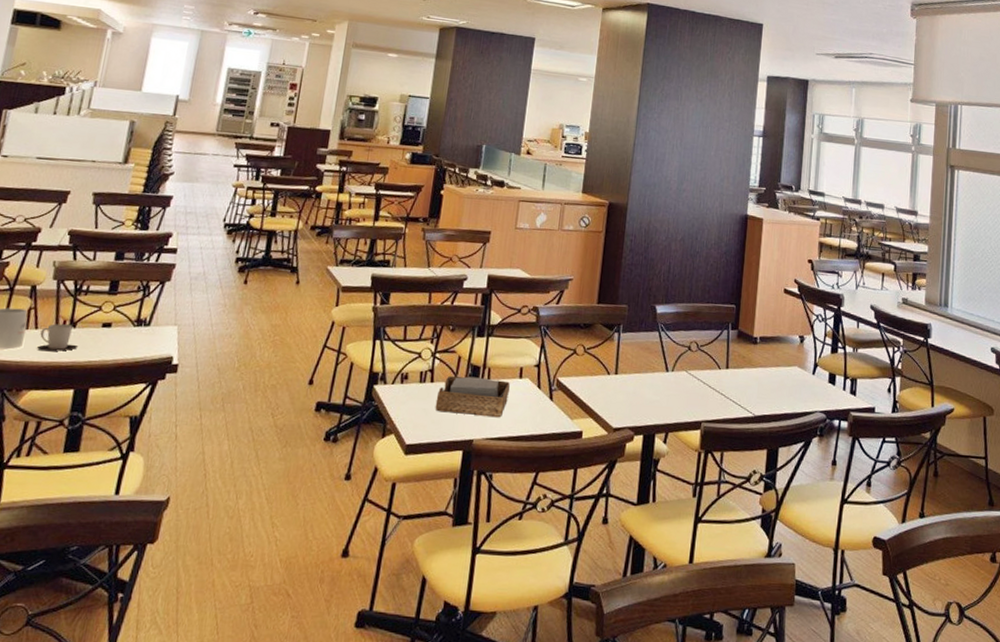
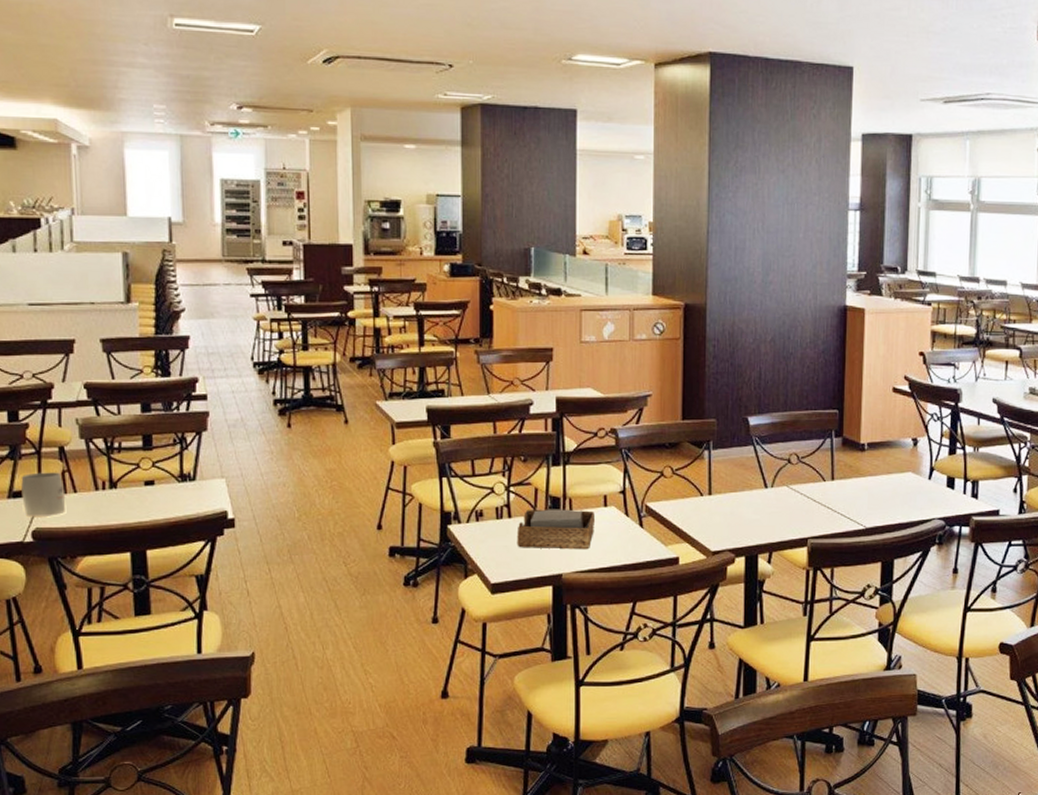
cup: present [36,324,79,351] -> none [80,485,125,514]

